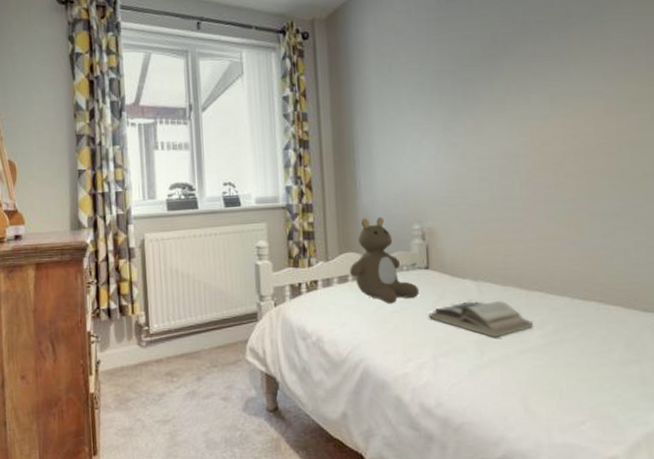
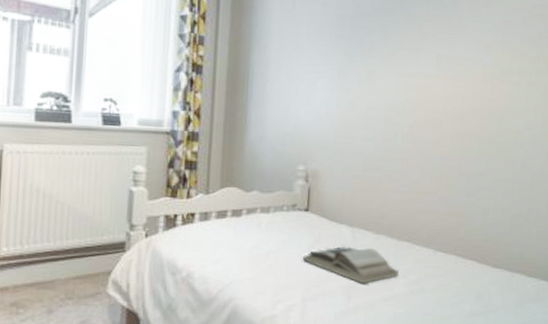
teddy bear: present [349,217,420,304] -> none [228,153,297,244]

